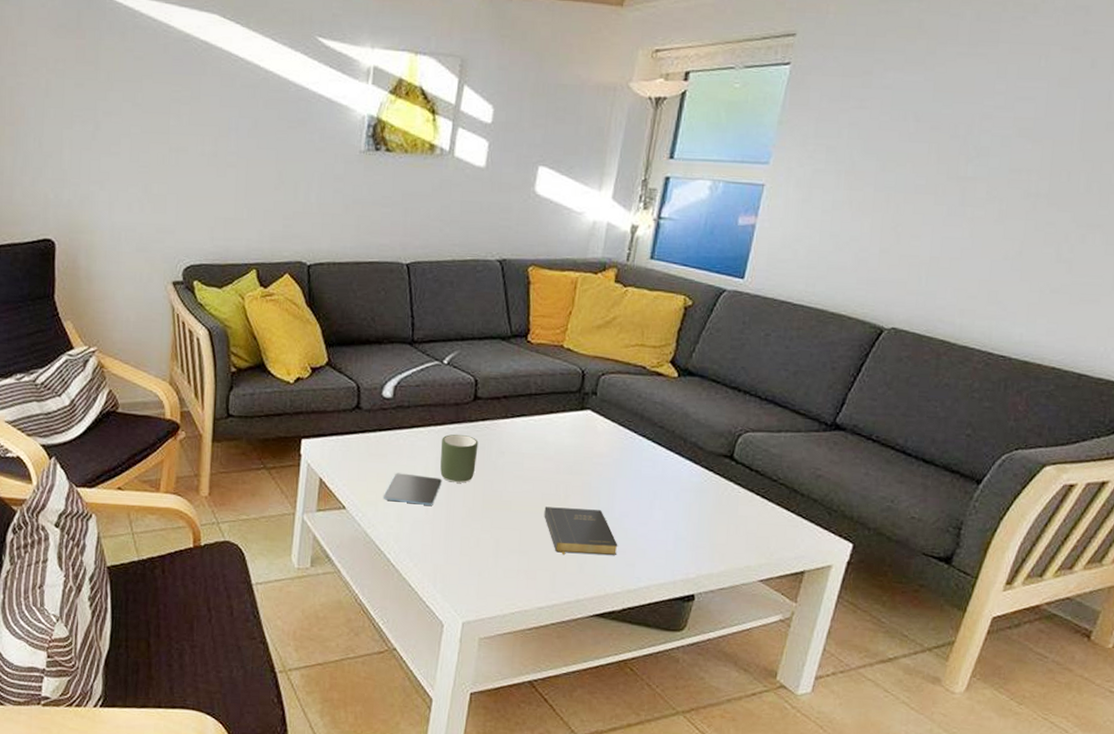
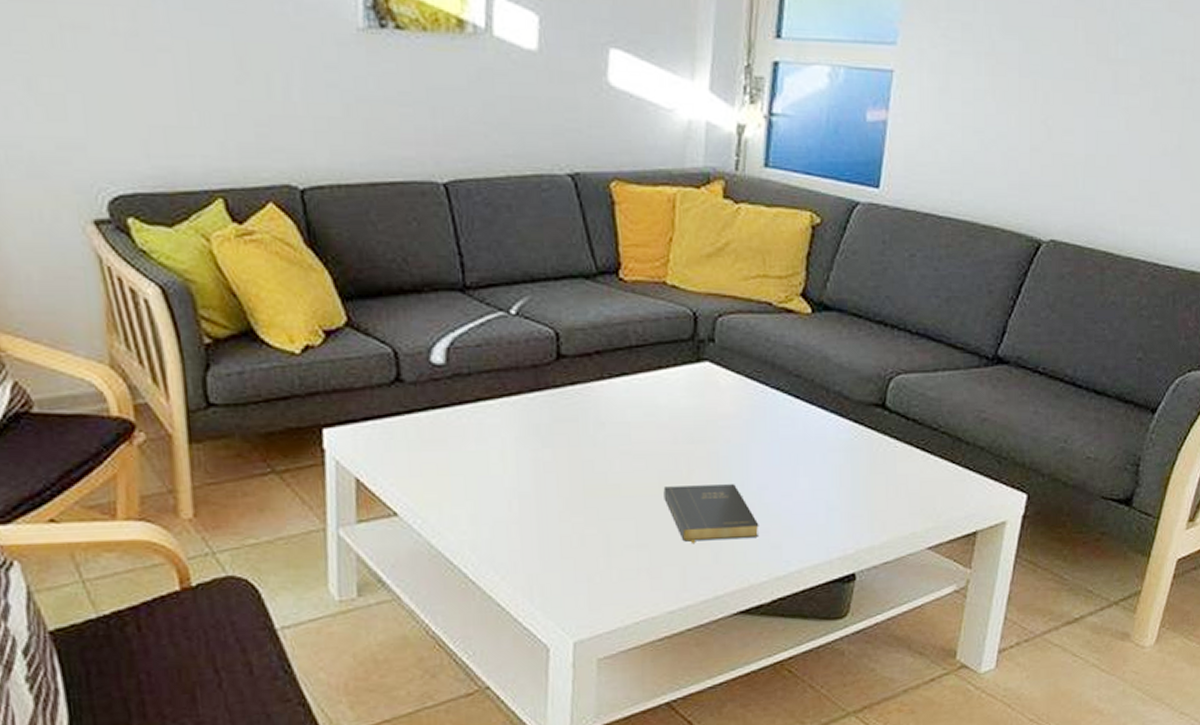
tablet: present [383,473,442,505] -> none [448,461,526,500]
mug: present [440,434,479,483] -> none [520,404,570,468]

